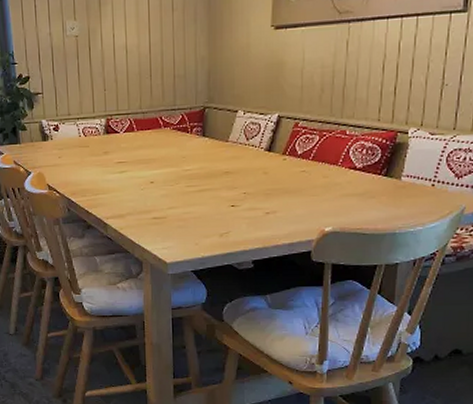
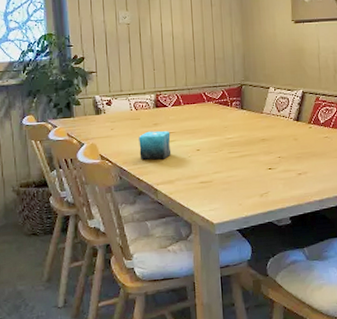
candle: none [88,159,123,192] -> present [139,130,172,161]

